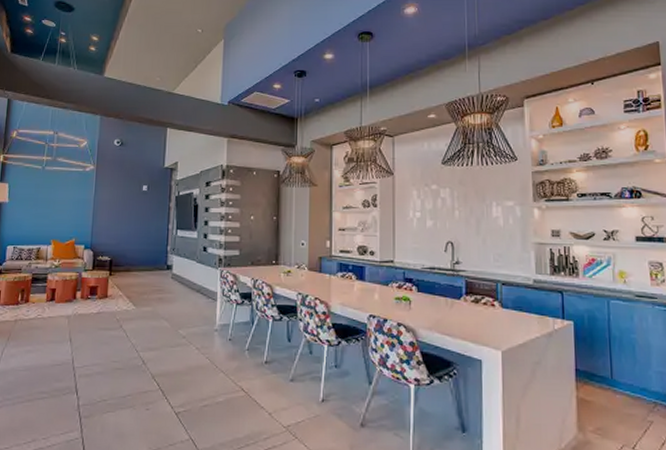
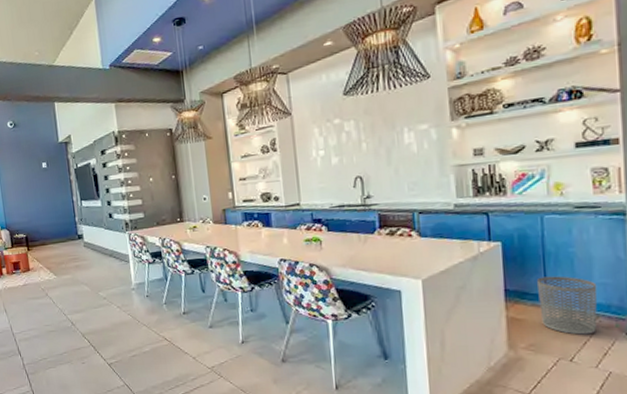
waste bin: none [604,360,656,422] -> present [537,276,598,335]

